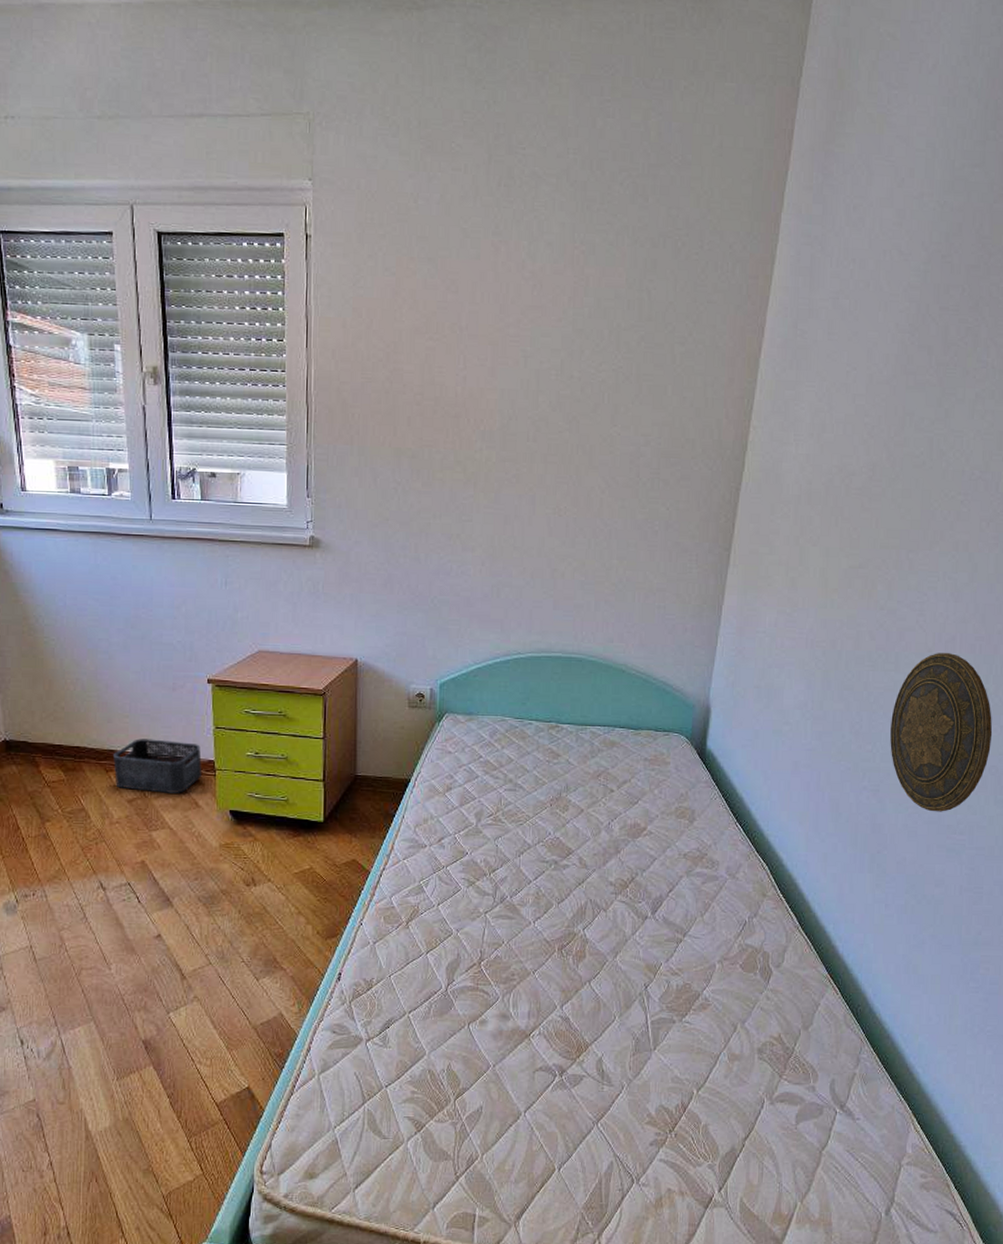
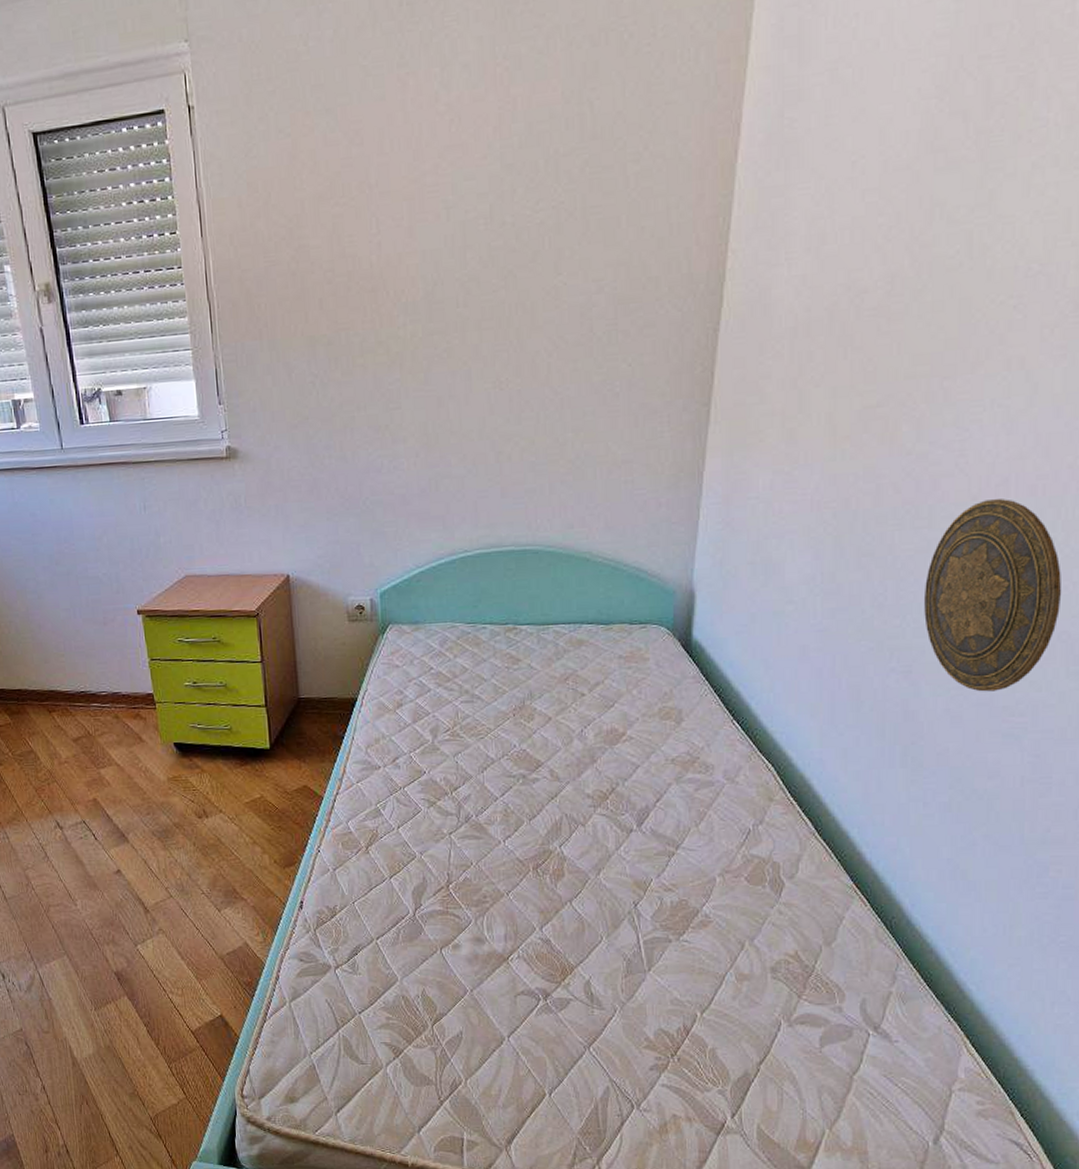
storage bin: present [113,738,203,793] -> none [54,676,143,730]

